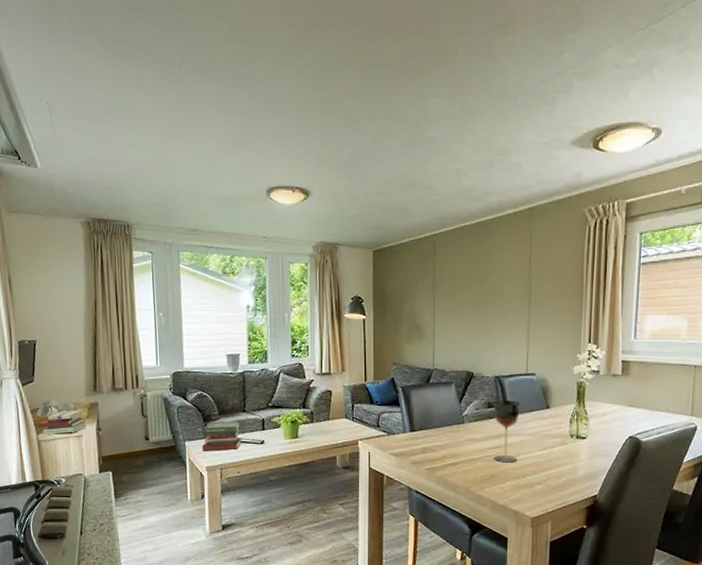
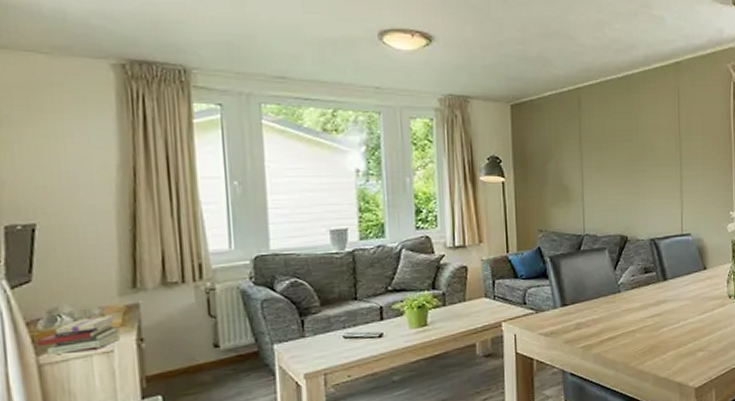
books: present [202,421,242,451] -> none [298,312,353,355]
wineglass: present [493,400,520,463] -> none [650,263,677,332]

